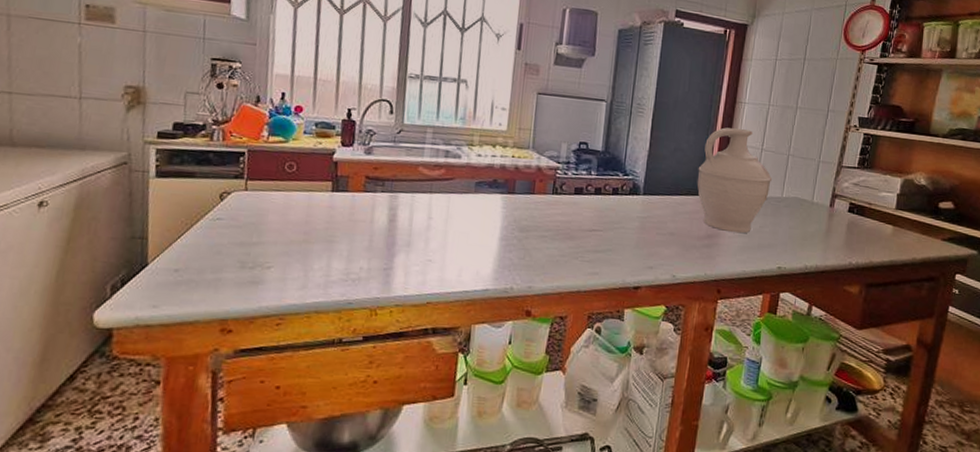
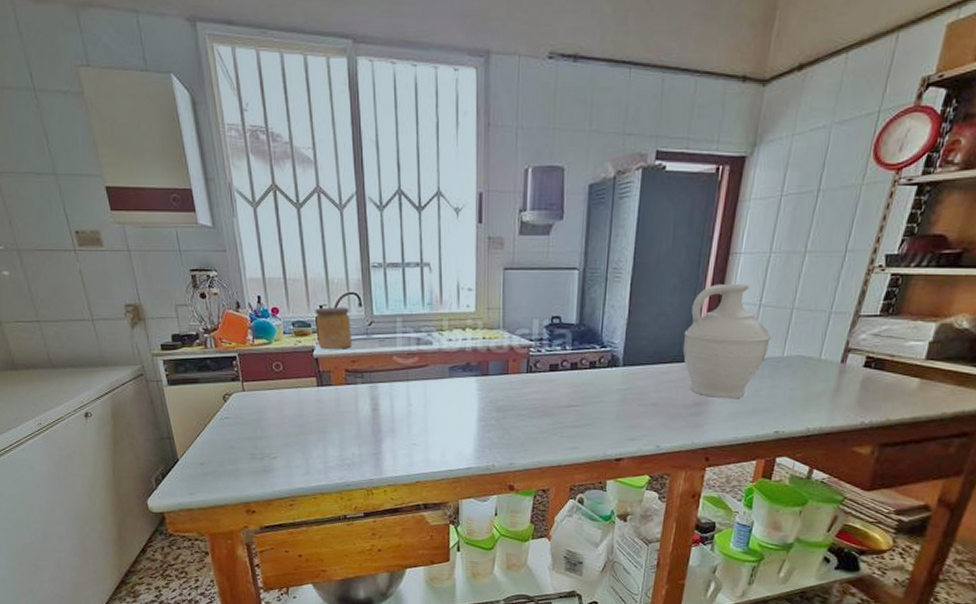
jar: none [341,111,380,155] -> present [315,307,352,350]

